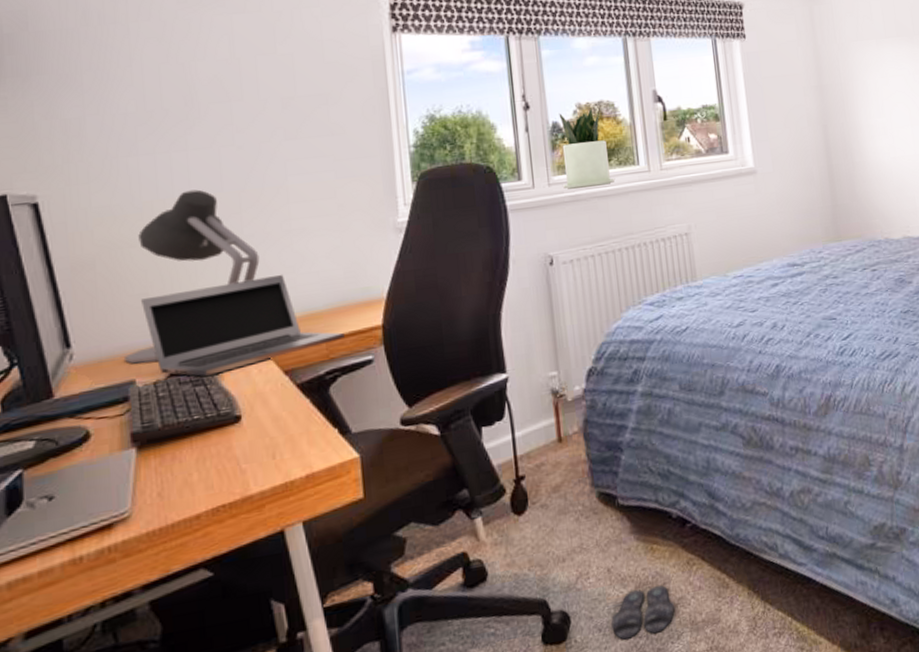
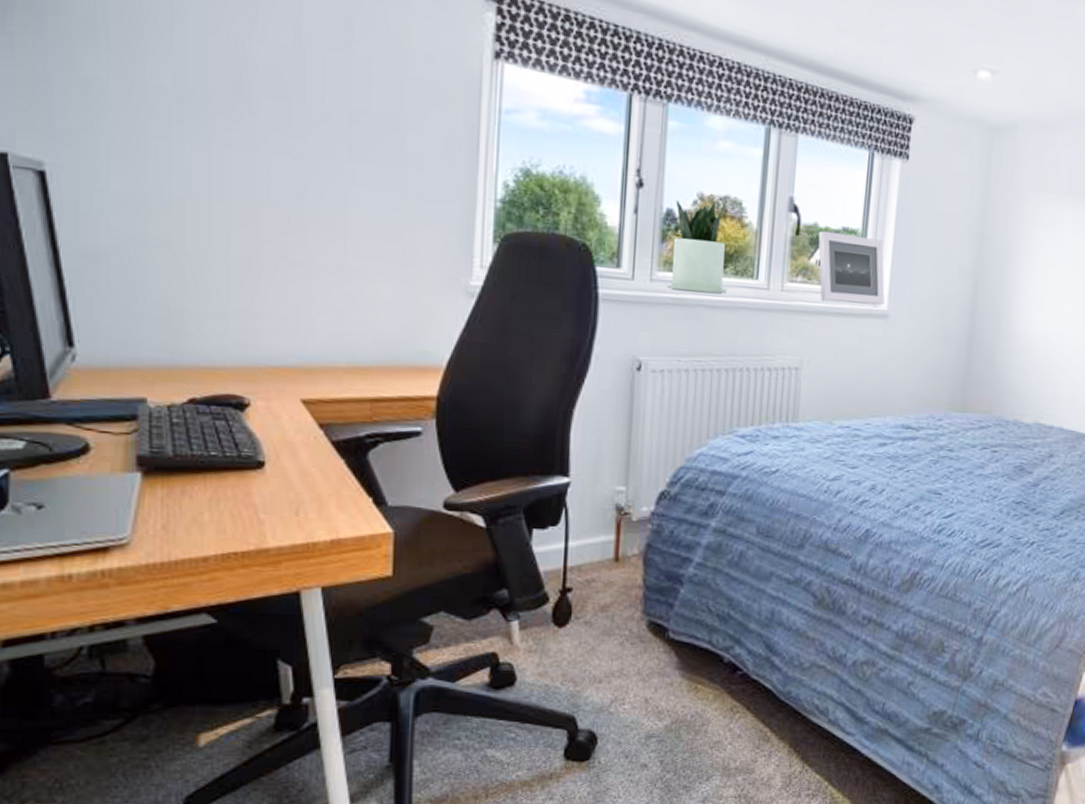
desk lamp: present [123,189,260,364] -> none [134,195,304,384]
laptop: present [141,274,345,377] -> none [161,309,392,411]
slippers: present [611,585,675,640] -> none [639,725,710,771]
picture frame: none [682,109,751,171] -> present [818,230,886,305]

